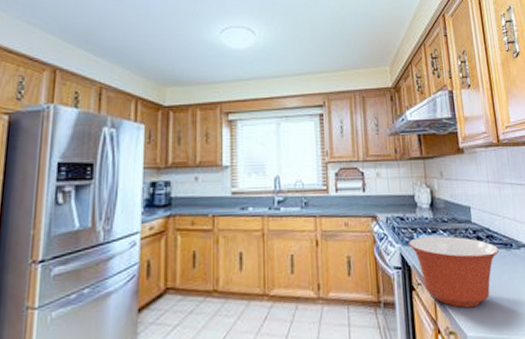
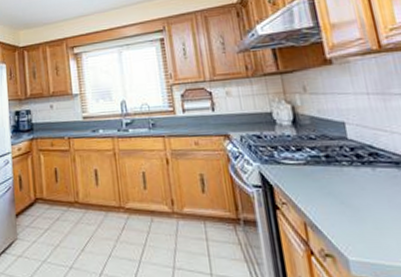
mixing bowl: present [408,236,500,308] -> none [268,154,389,231]

